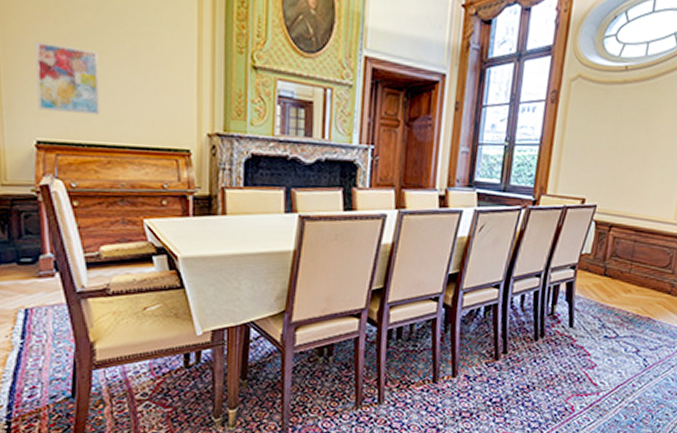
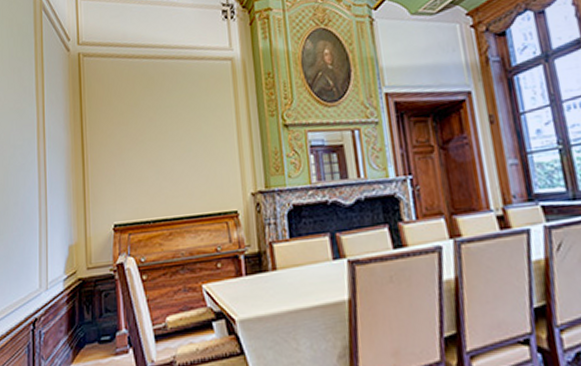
wall art: present [35,41,100,116] -> none [113,140,162,198]

